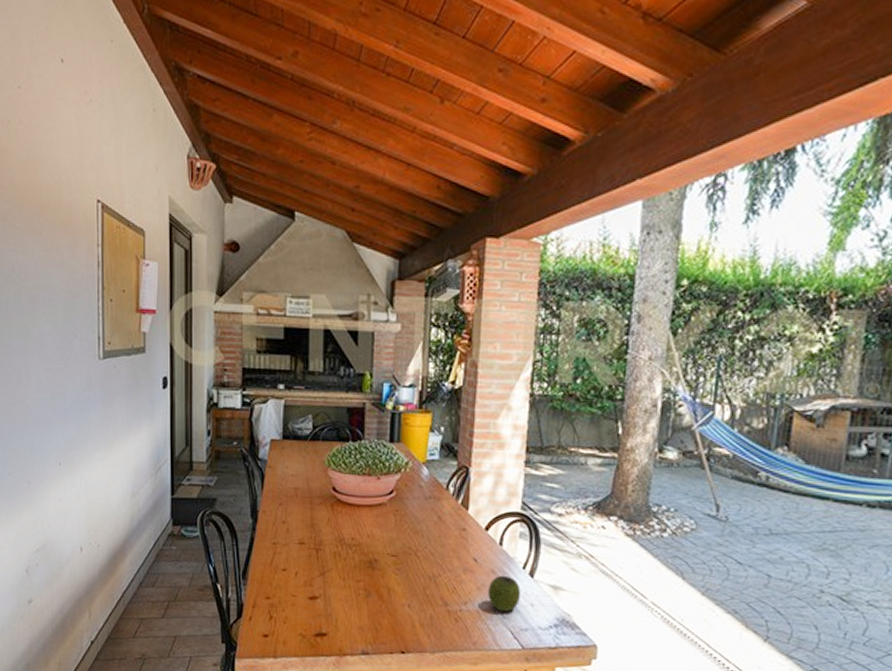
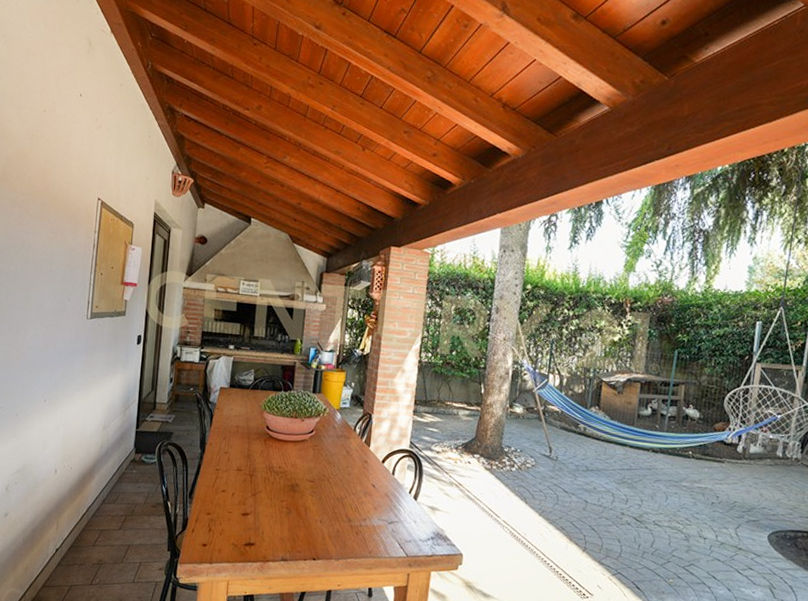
apple: present [488,575,521,612] -> none [382,498,407,527]

